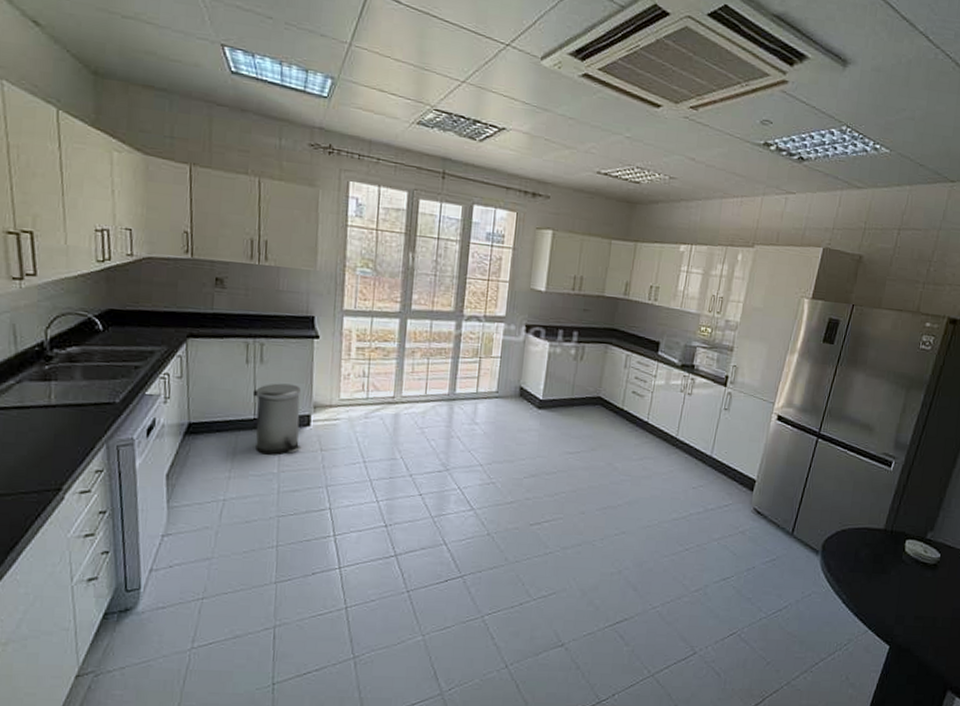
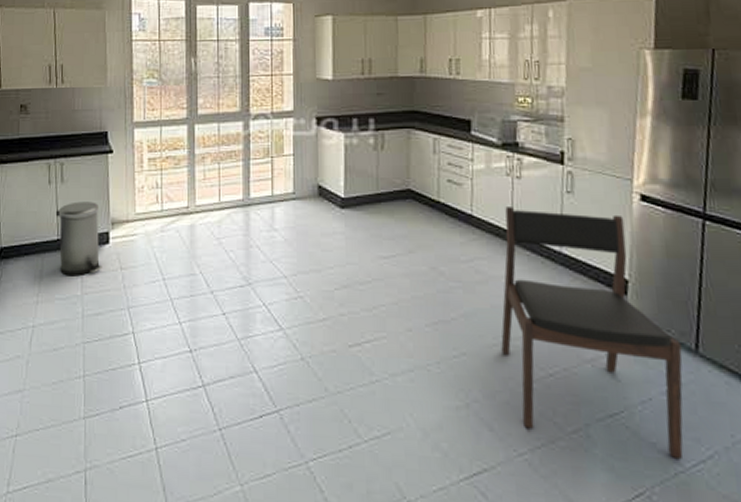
dining chair: none [653,417,783,608] -> present [501,207,684,459]

